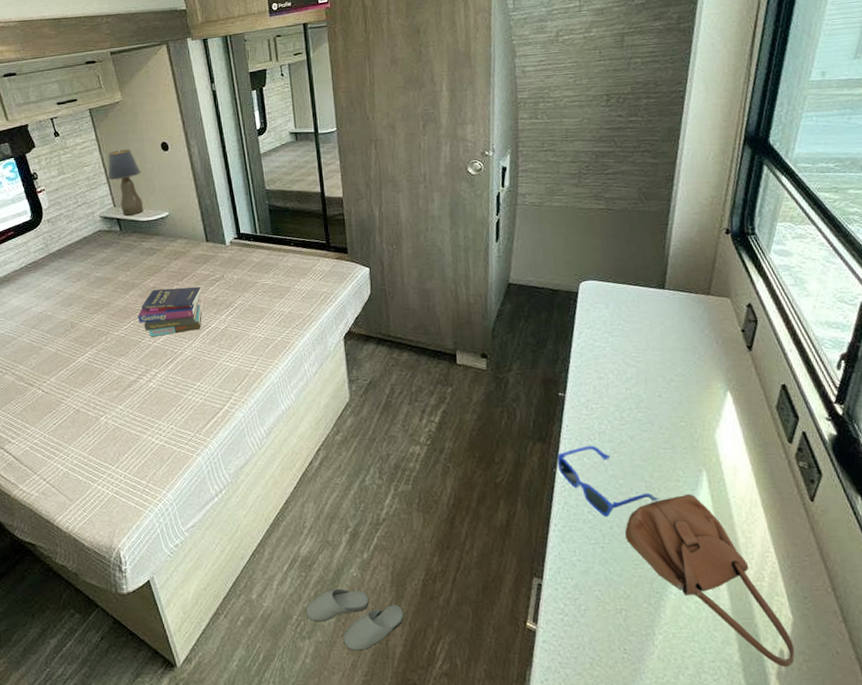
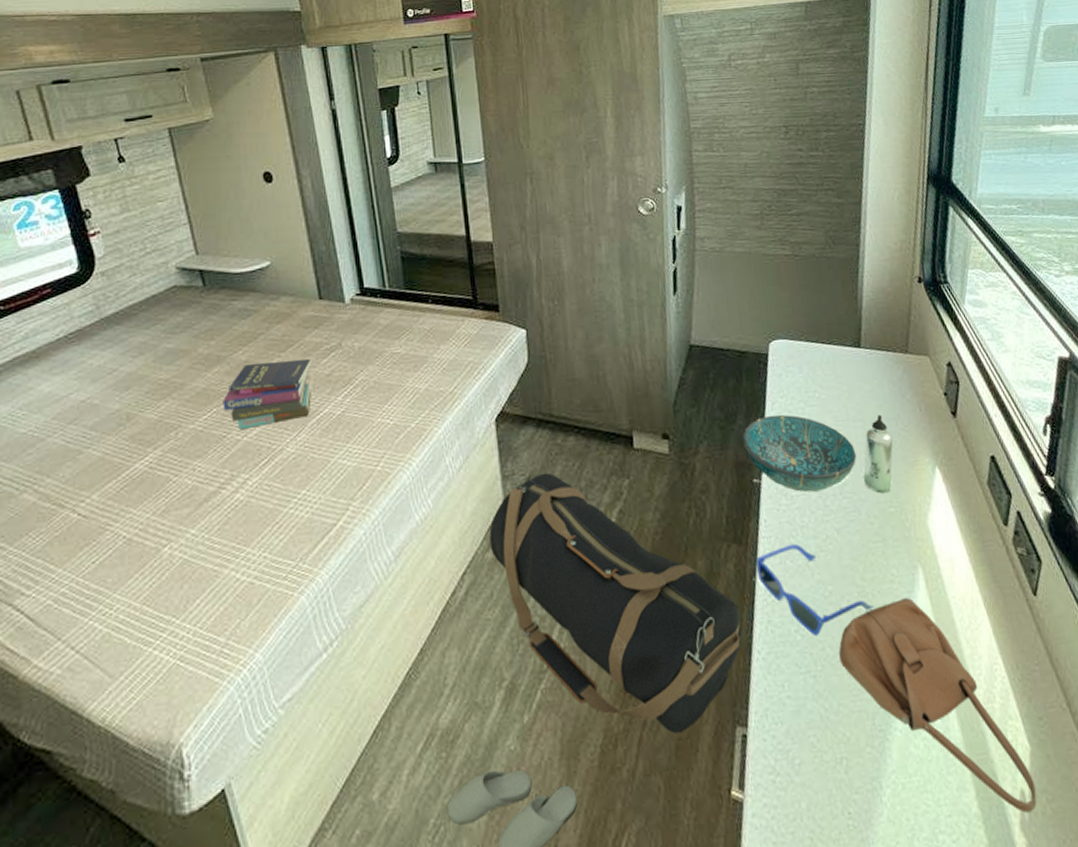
table lamp: present [108,149,144,216] -> none [189,180,237,266]
duffel bag: none [338,379,542,578] -> present [489,472,742,734]
decorative bowl: none [551,342,654,406] -> present [742,414,857,493]
water bottle: none [658,345,689,410] -> present [863,414,893,494]

